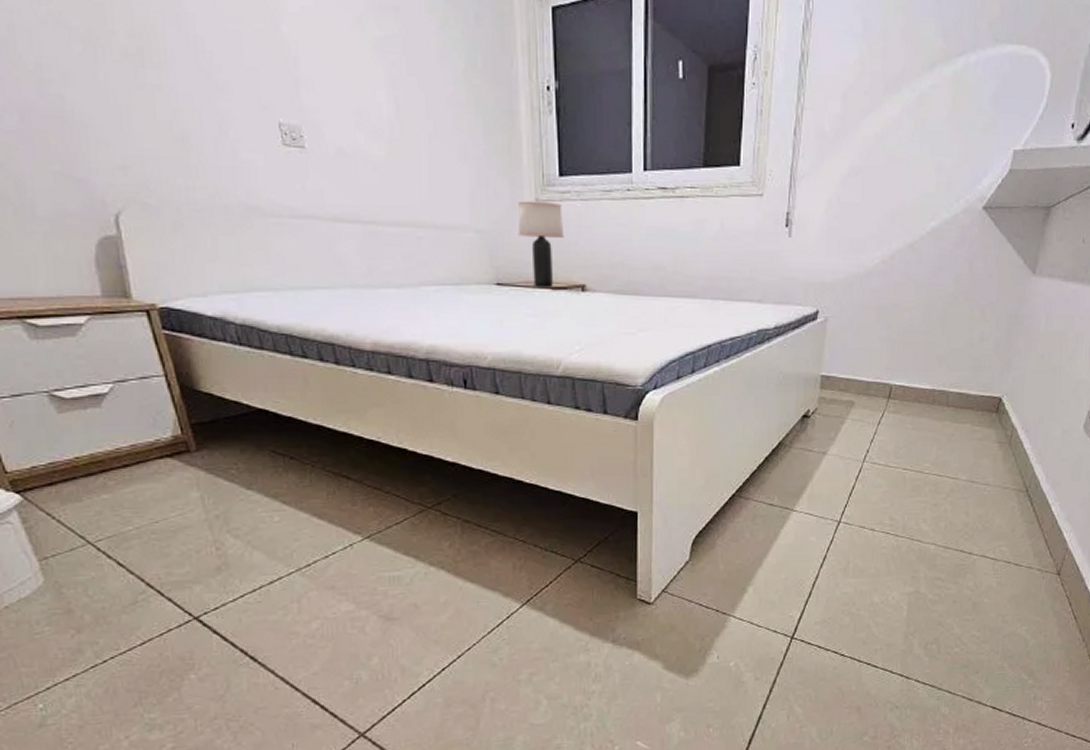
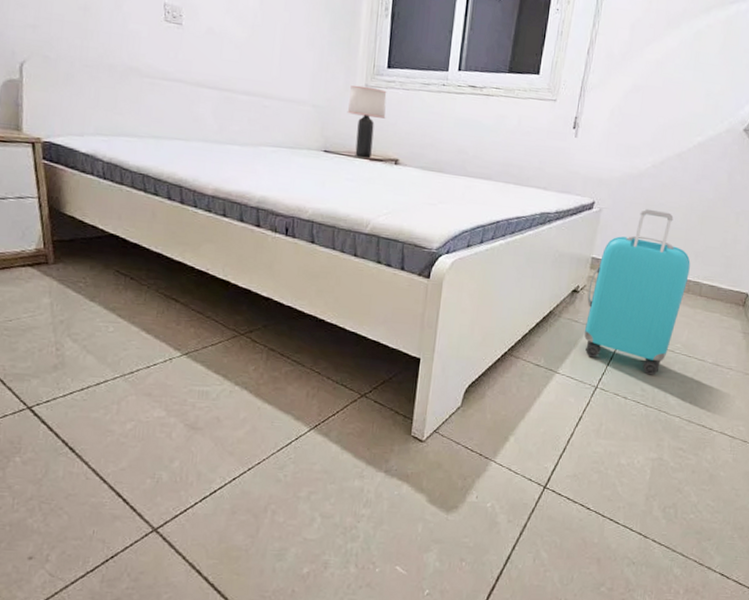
suitcase: none [820,312,934,502] -> present [584,208,691,375]

